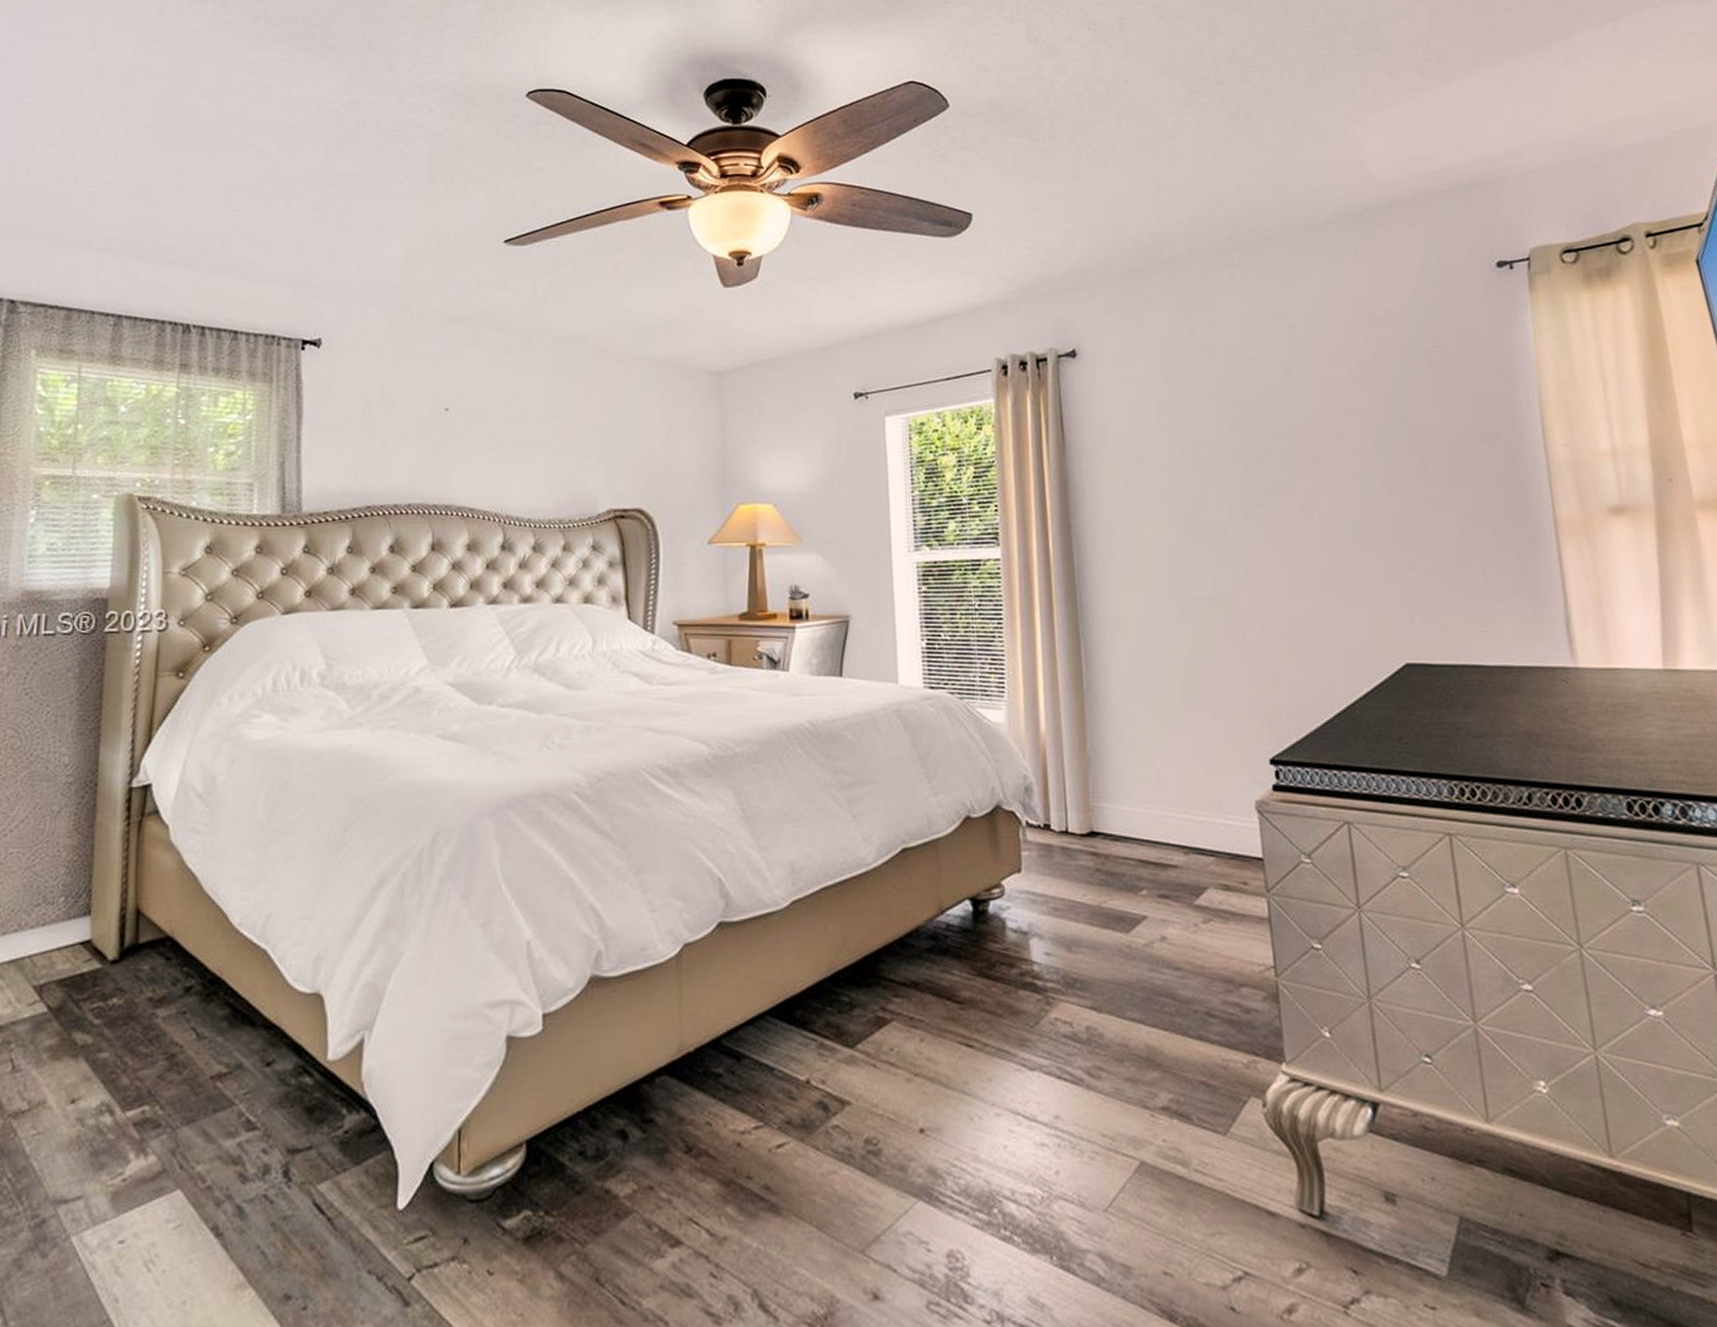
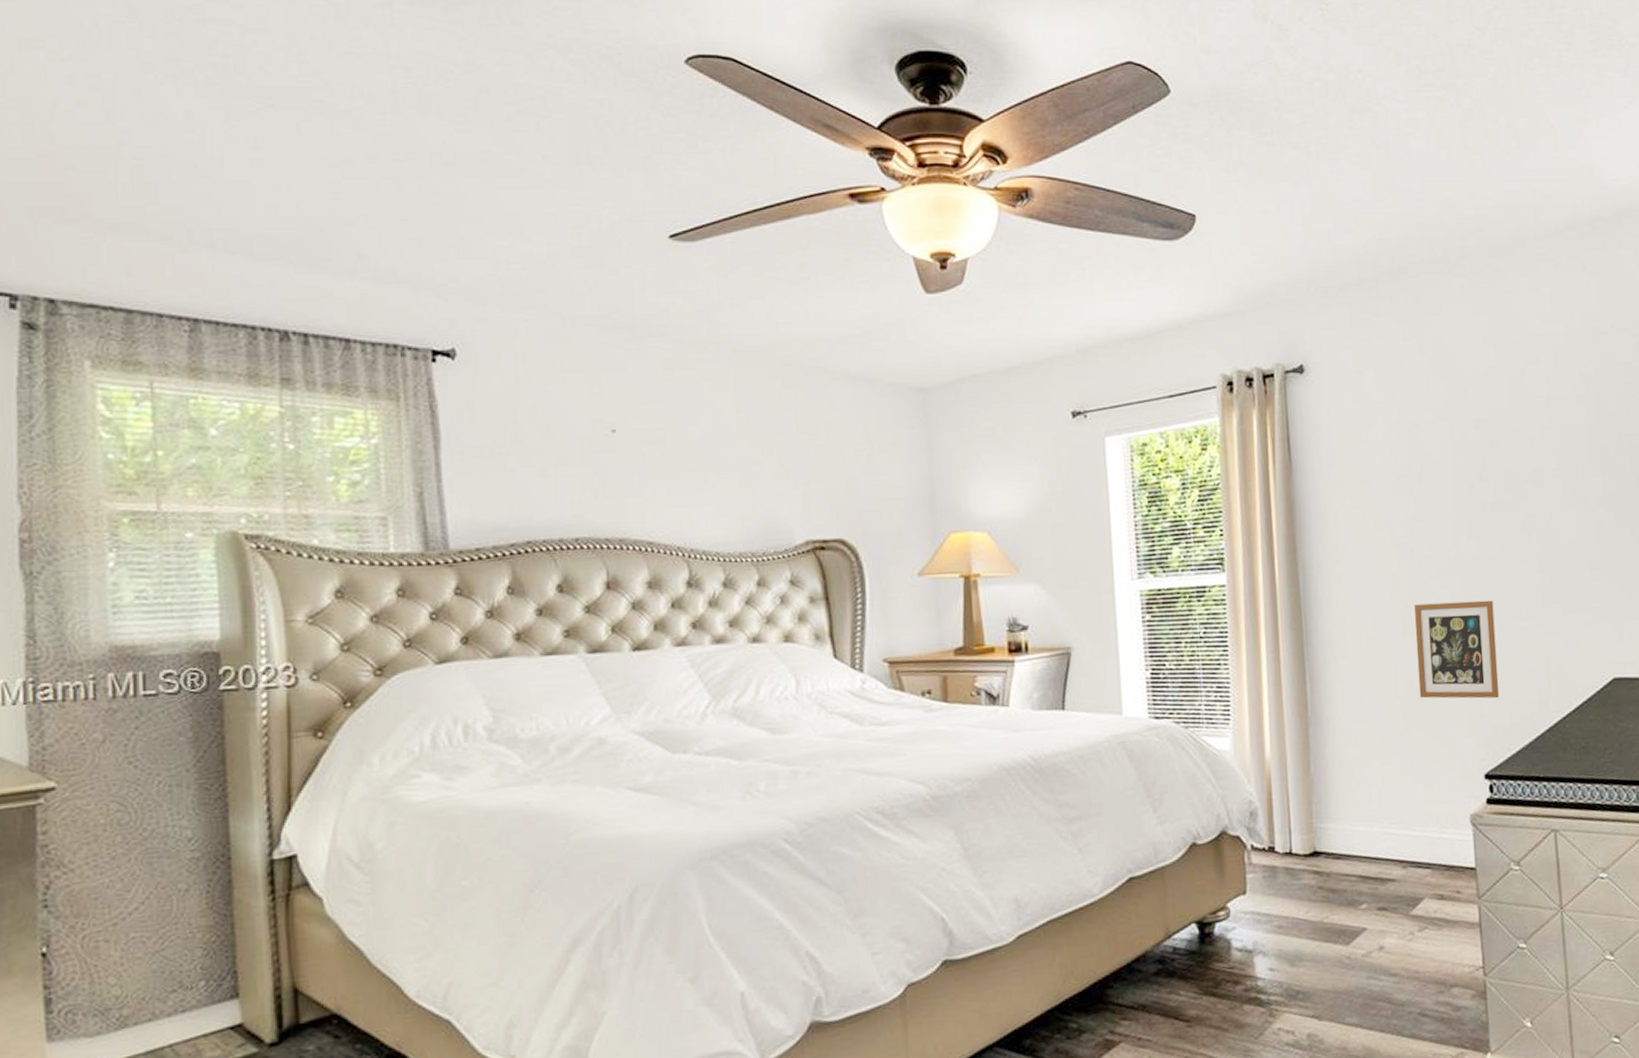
picture frame: none [1190,580,1283,680] -> present [1414,600,1500,699]

